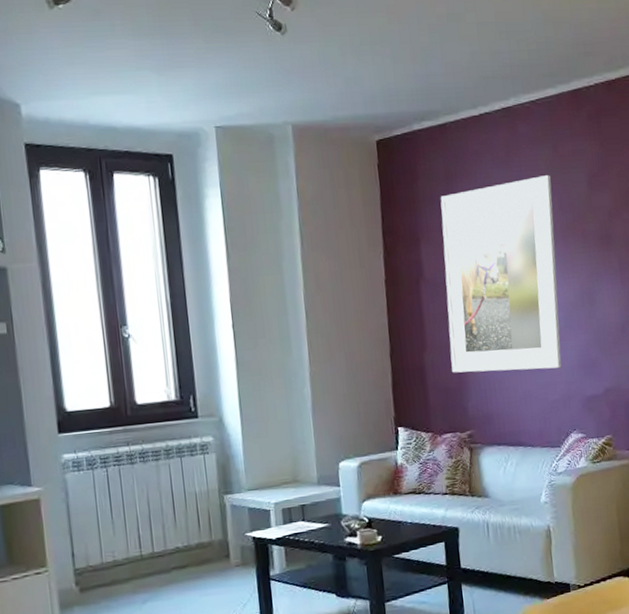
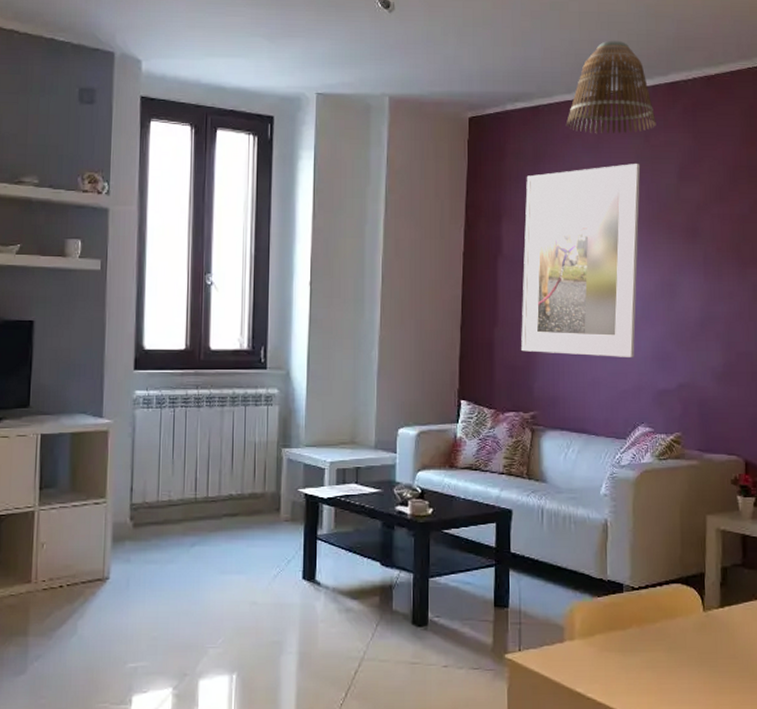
lamp shade: none [474,50,563,148] -> present [565,40,656,134]

